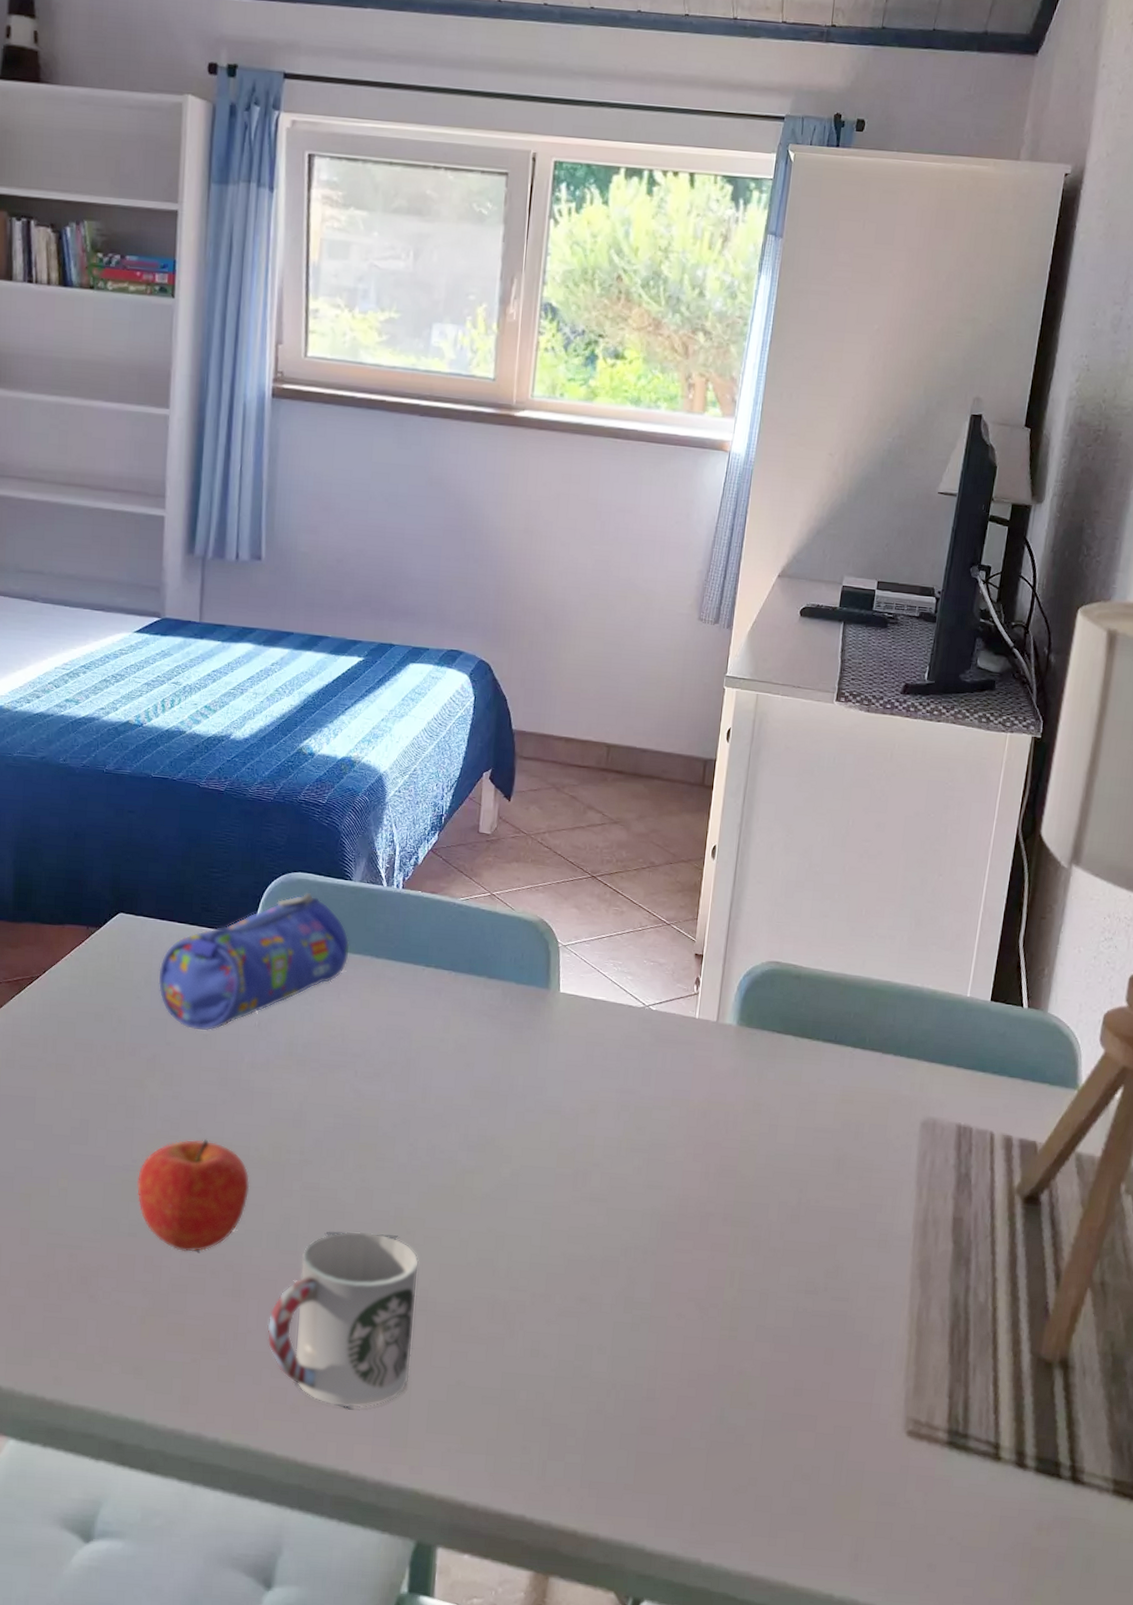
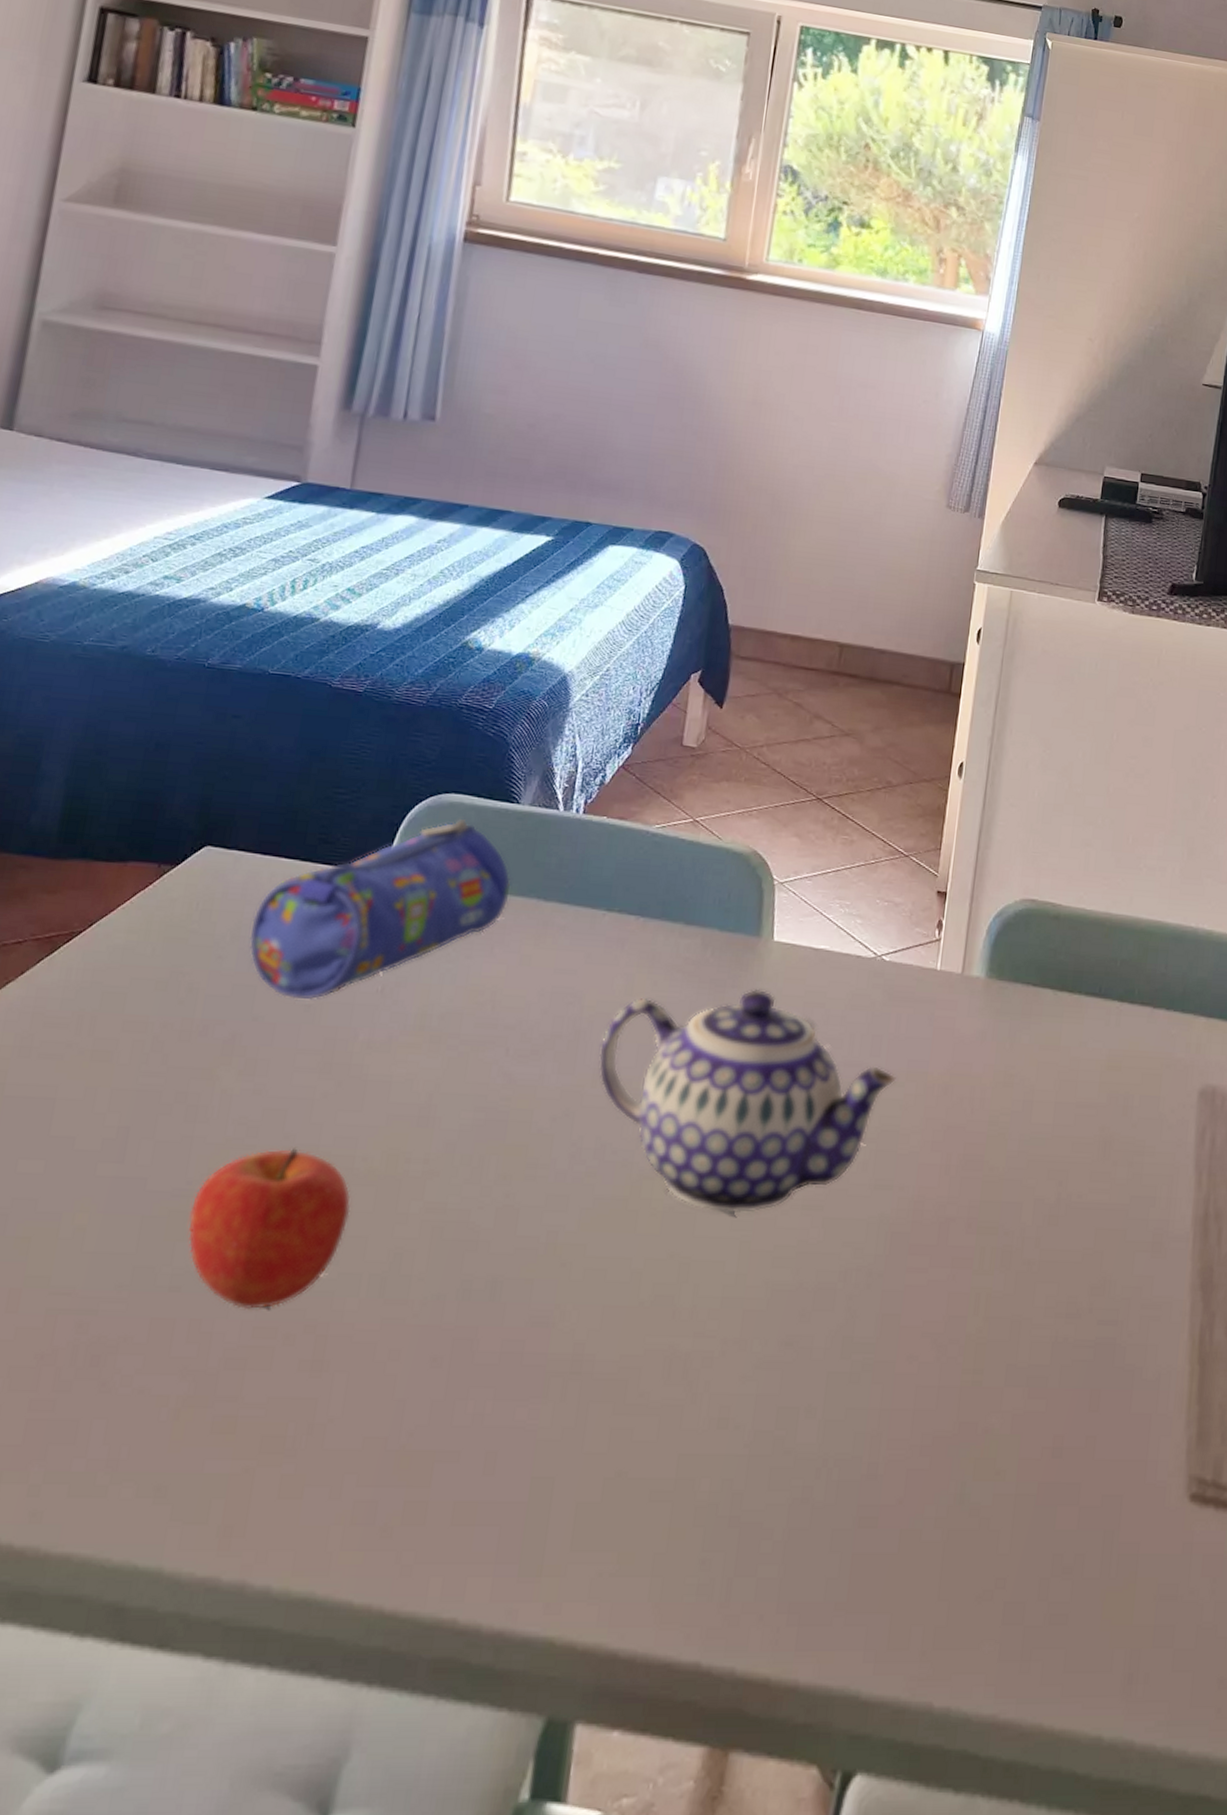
cup: present [267,1230,419,1408] -> none [355,1266,575,1523]
teapot: none [426,1030,663,1202] -> present [598,988,896,1214]

